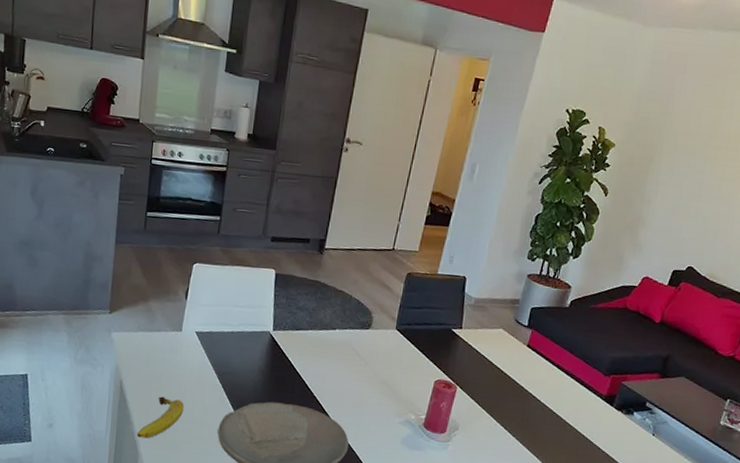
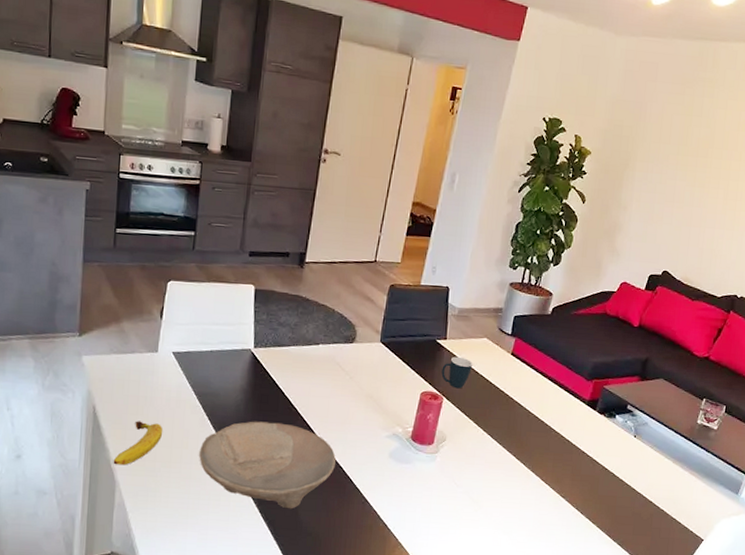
mug: none [456,346,487,379] -> present [441,356,472,389]

